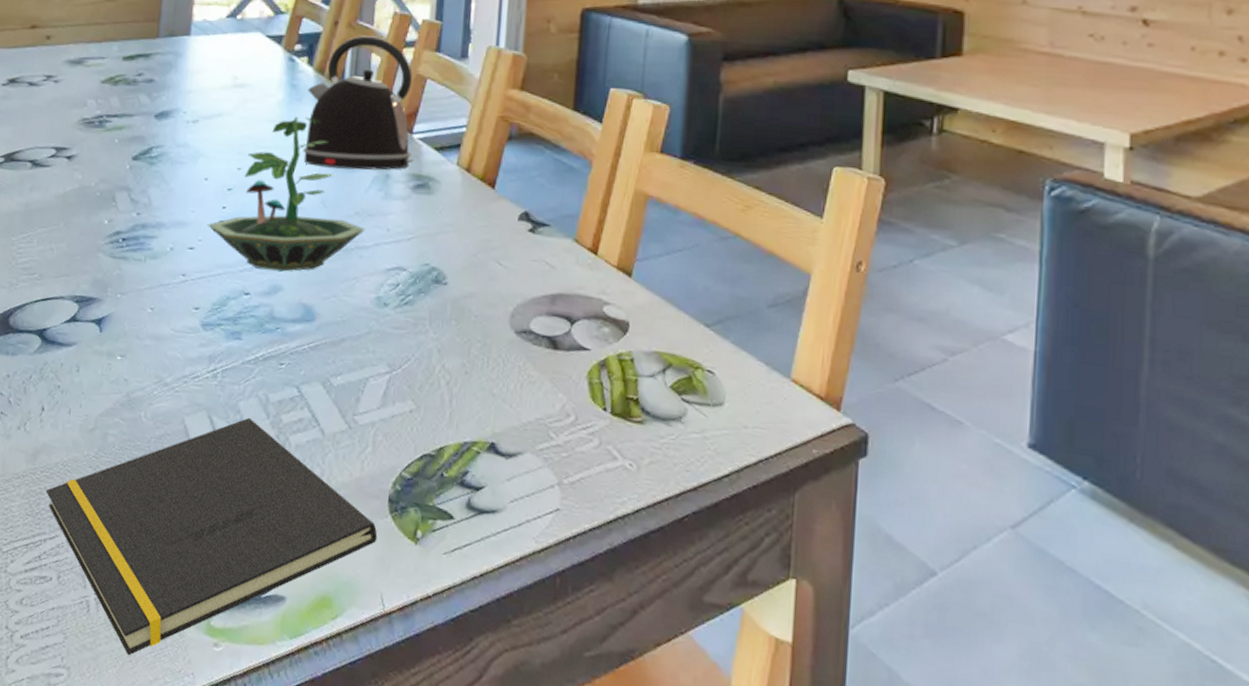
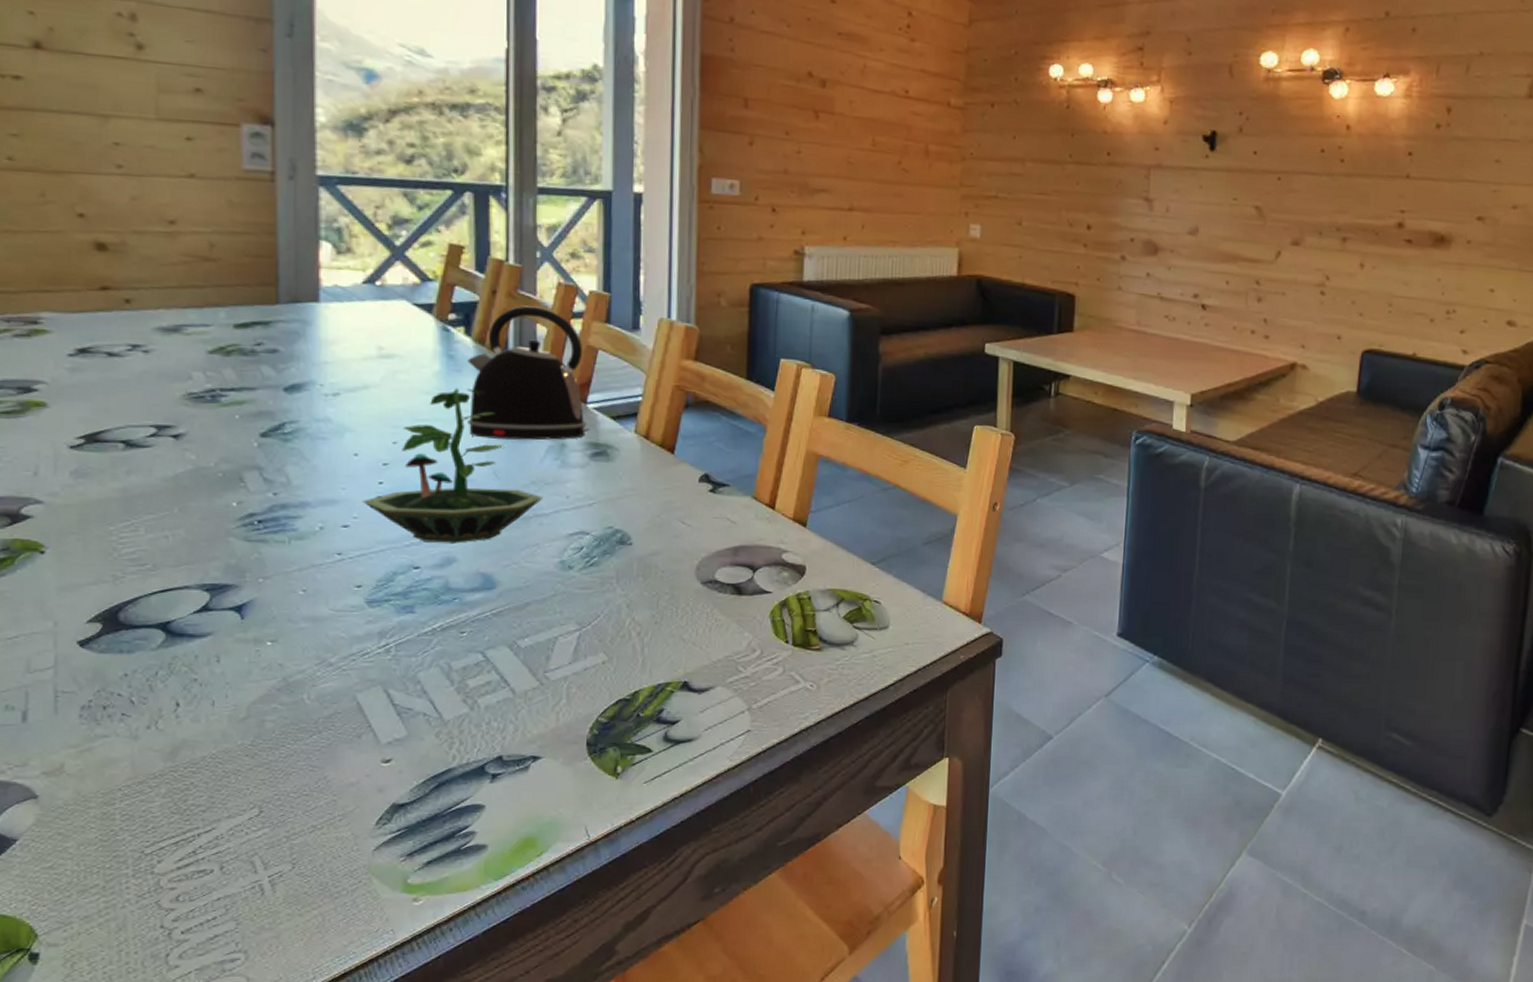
notepad: present [45,418,378,656] -> none [193,687,578,927]

